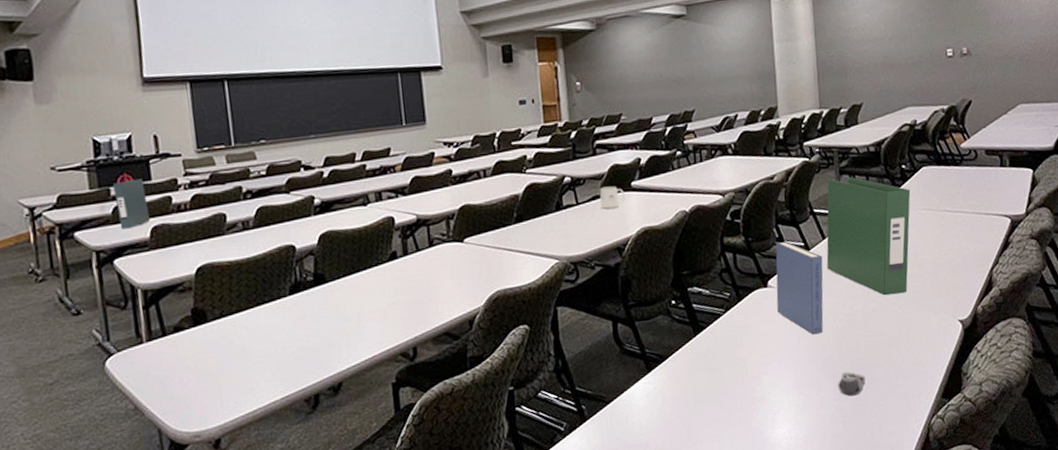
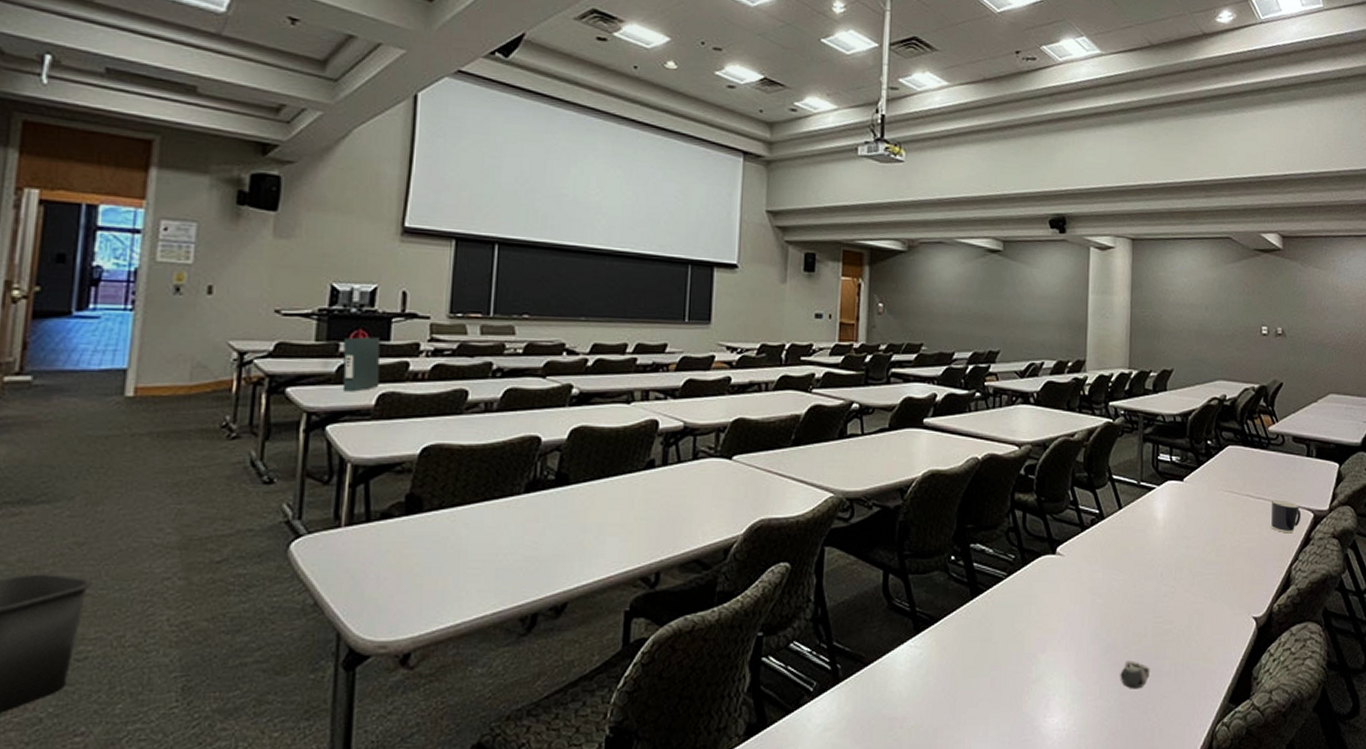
mug: present [599,186,625,209] -> none [887,420,915,444]
book: present [775,241,824,335] -> none [1063,505,1117,614]
binder: present [826,176,911,295] -> none [1120,444,1214,580]
mug: none [968,210,999,241] -> present [1270,499,1302,534]

